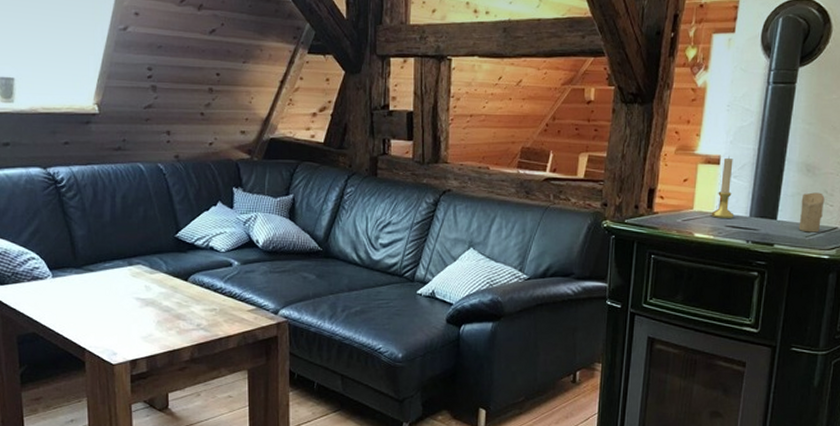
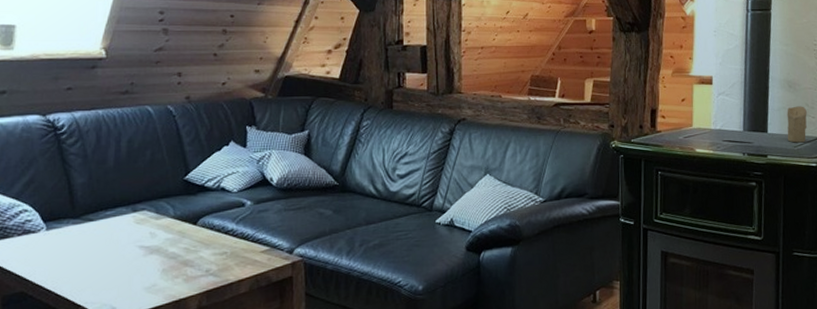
candle holder: present [711,156,734,219] -> none [709,76,730,135]

